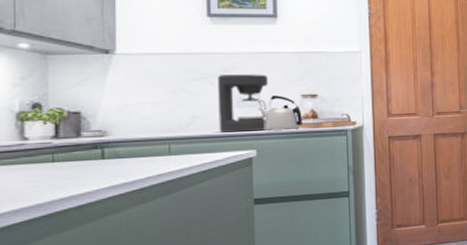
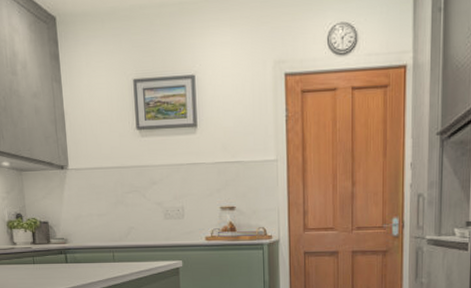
coffee maker: present [218,74,268,133] -> none [148,186,190,243]
kettle: present [258,94,302,132] -> none [182,207,222,243]

